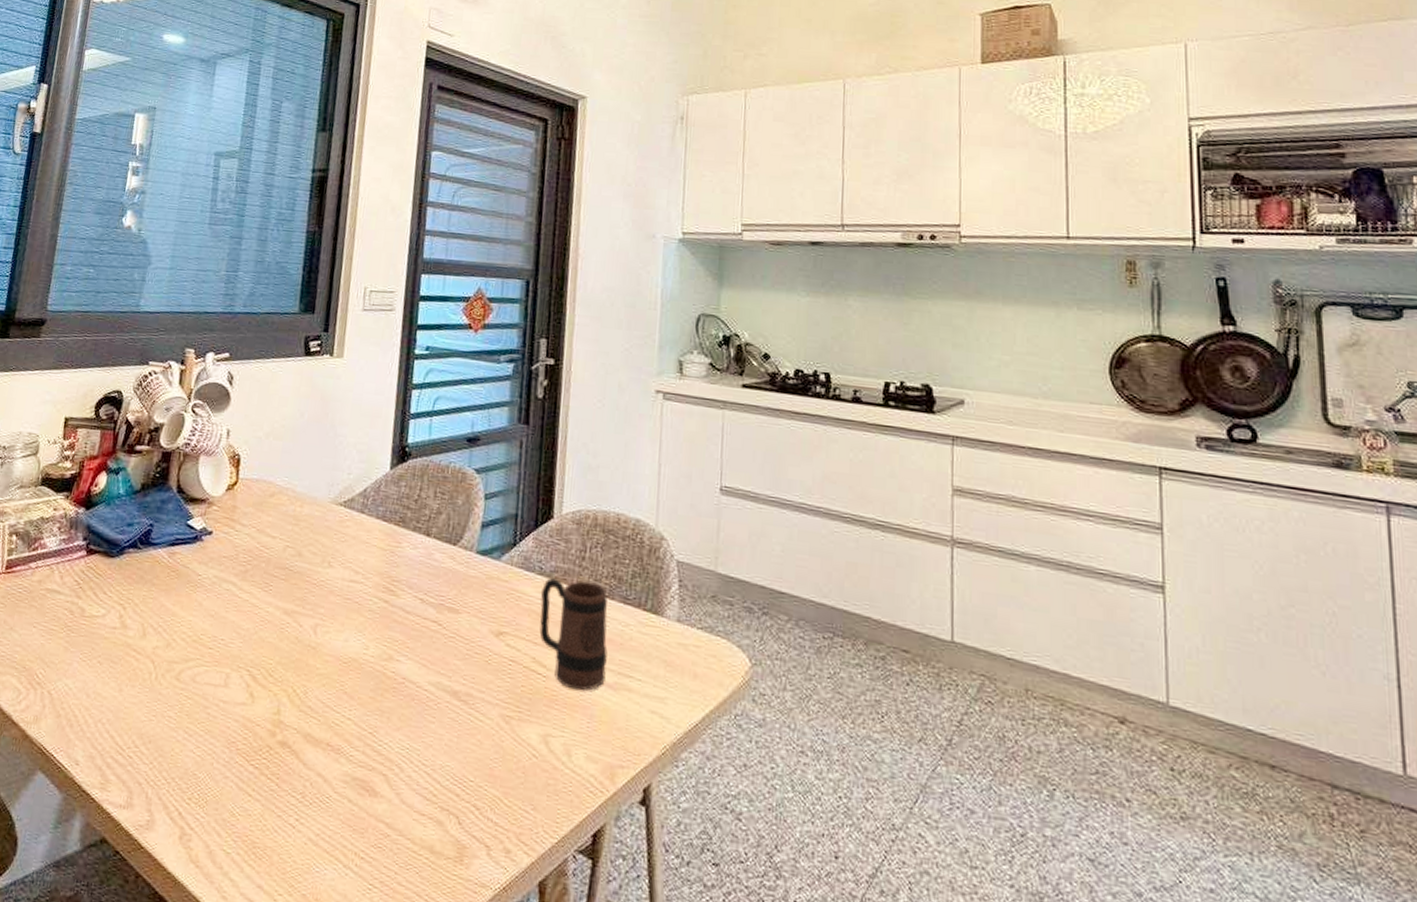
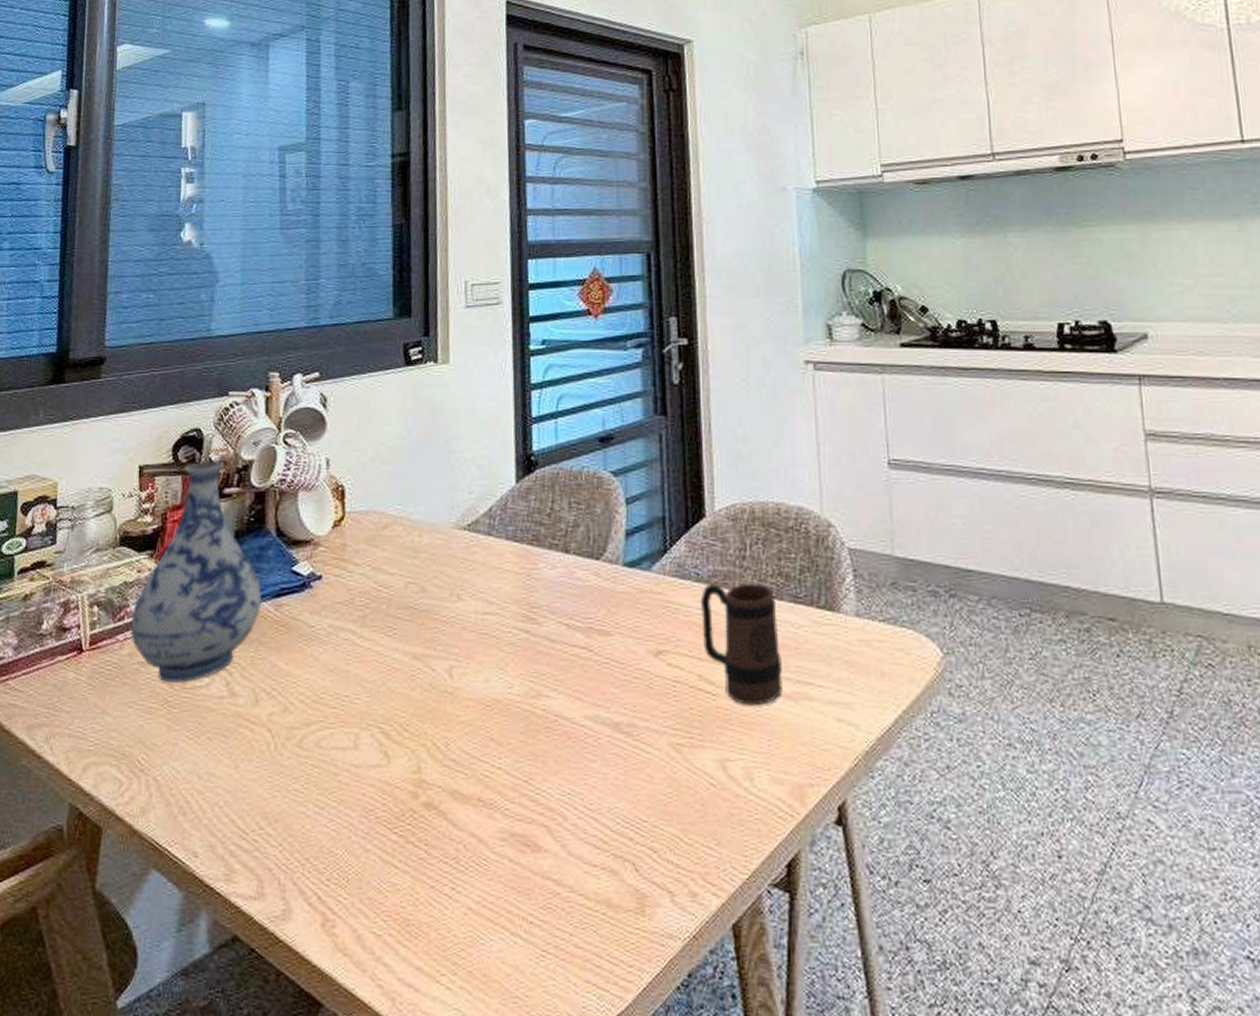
vase: none [42,419,159,611] -> present [130,460,261,684]

